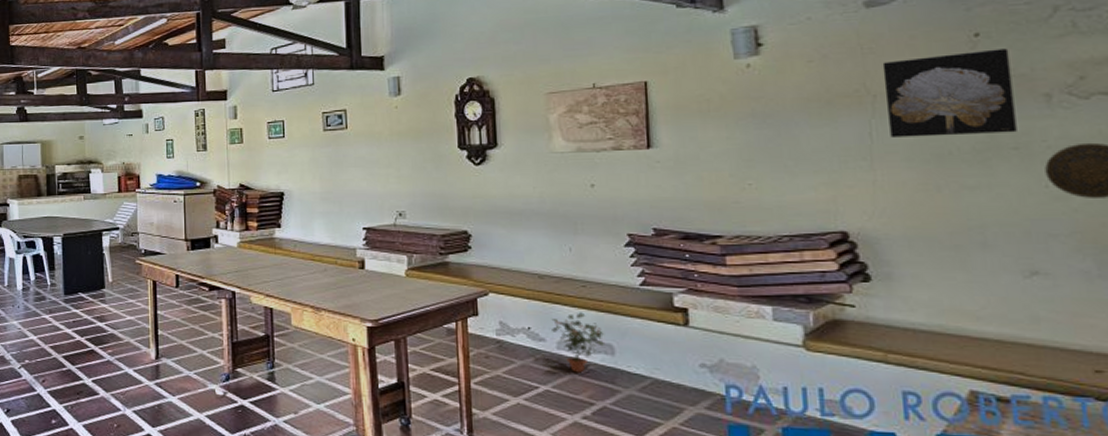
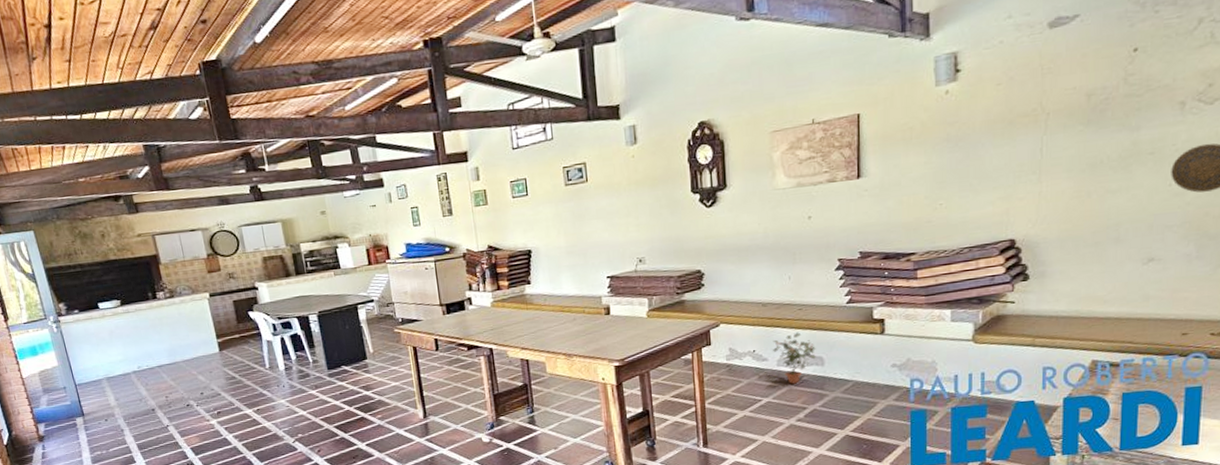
wall art: present [882,48,1017,138] -> none [1056,61,1159,152]

